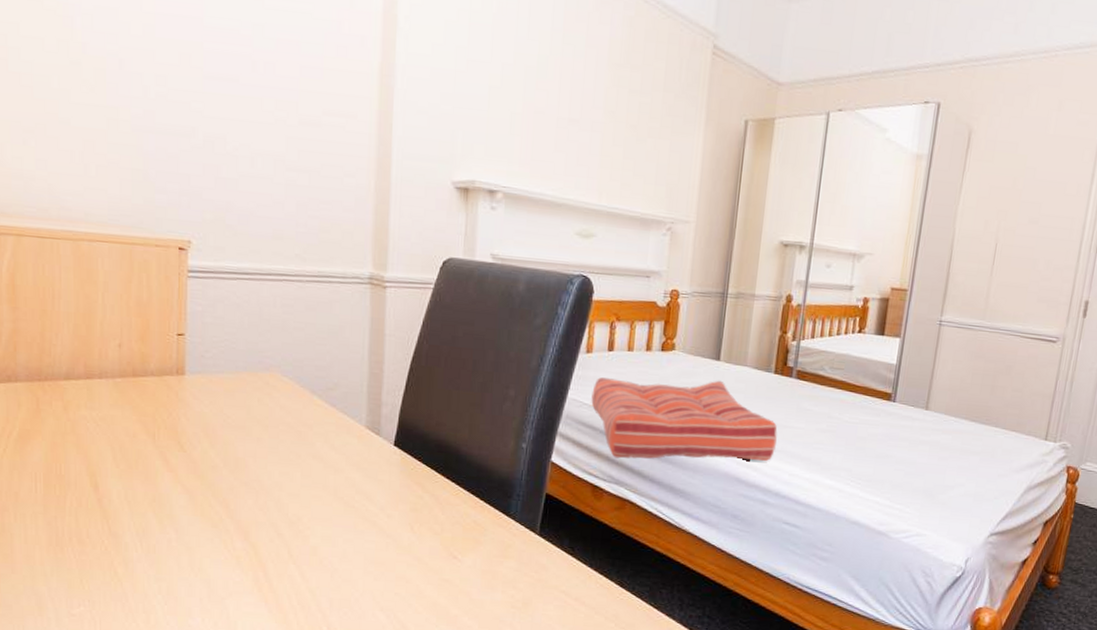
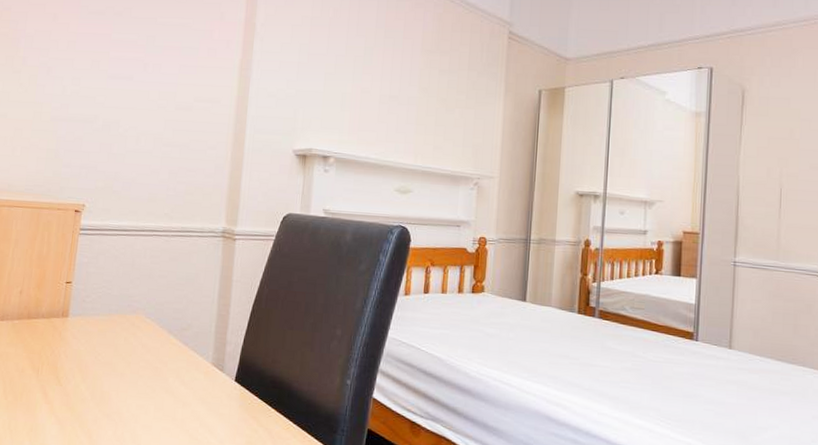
seat cushion: present [591,377,778,461] -> none [409,318,584,399]

